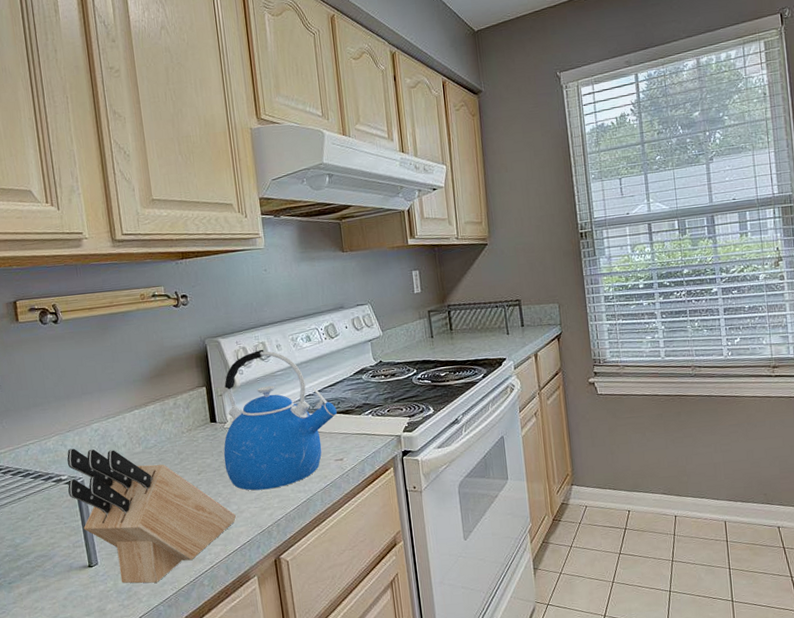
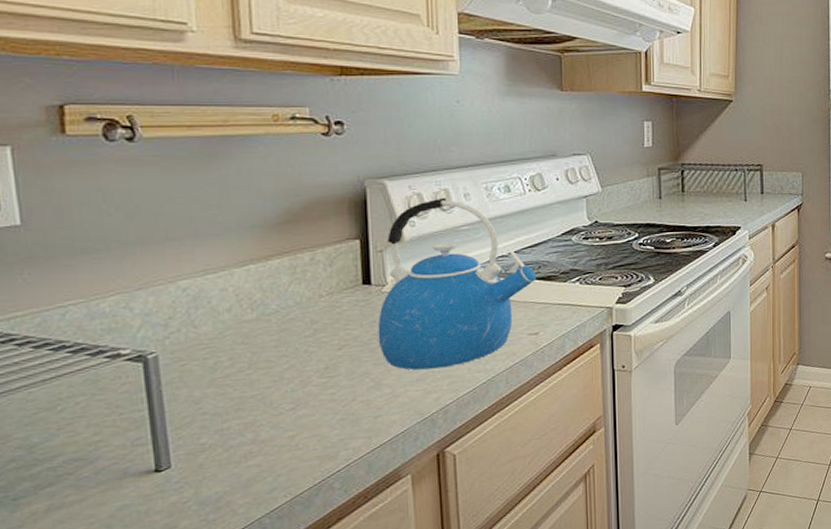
knife block: present [67,448,236,584] -> none [130,312,388,492]

